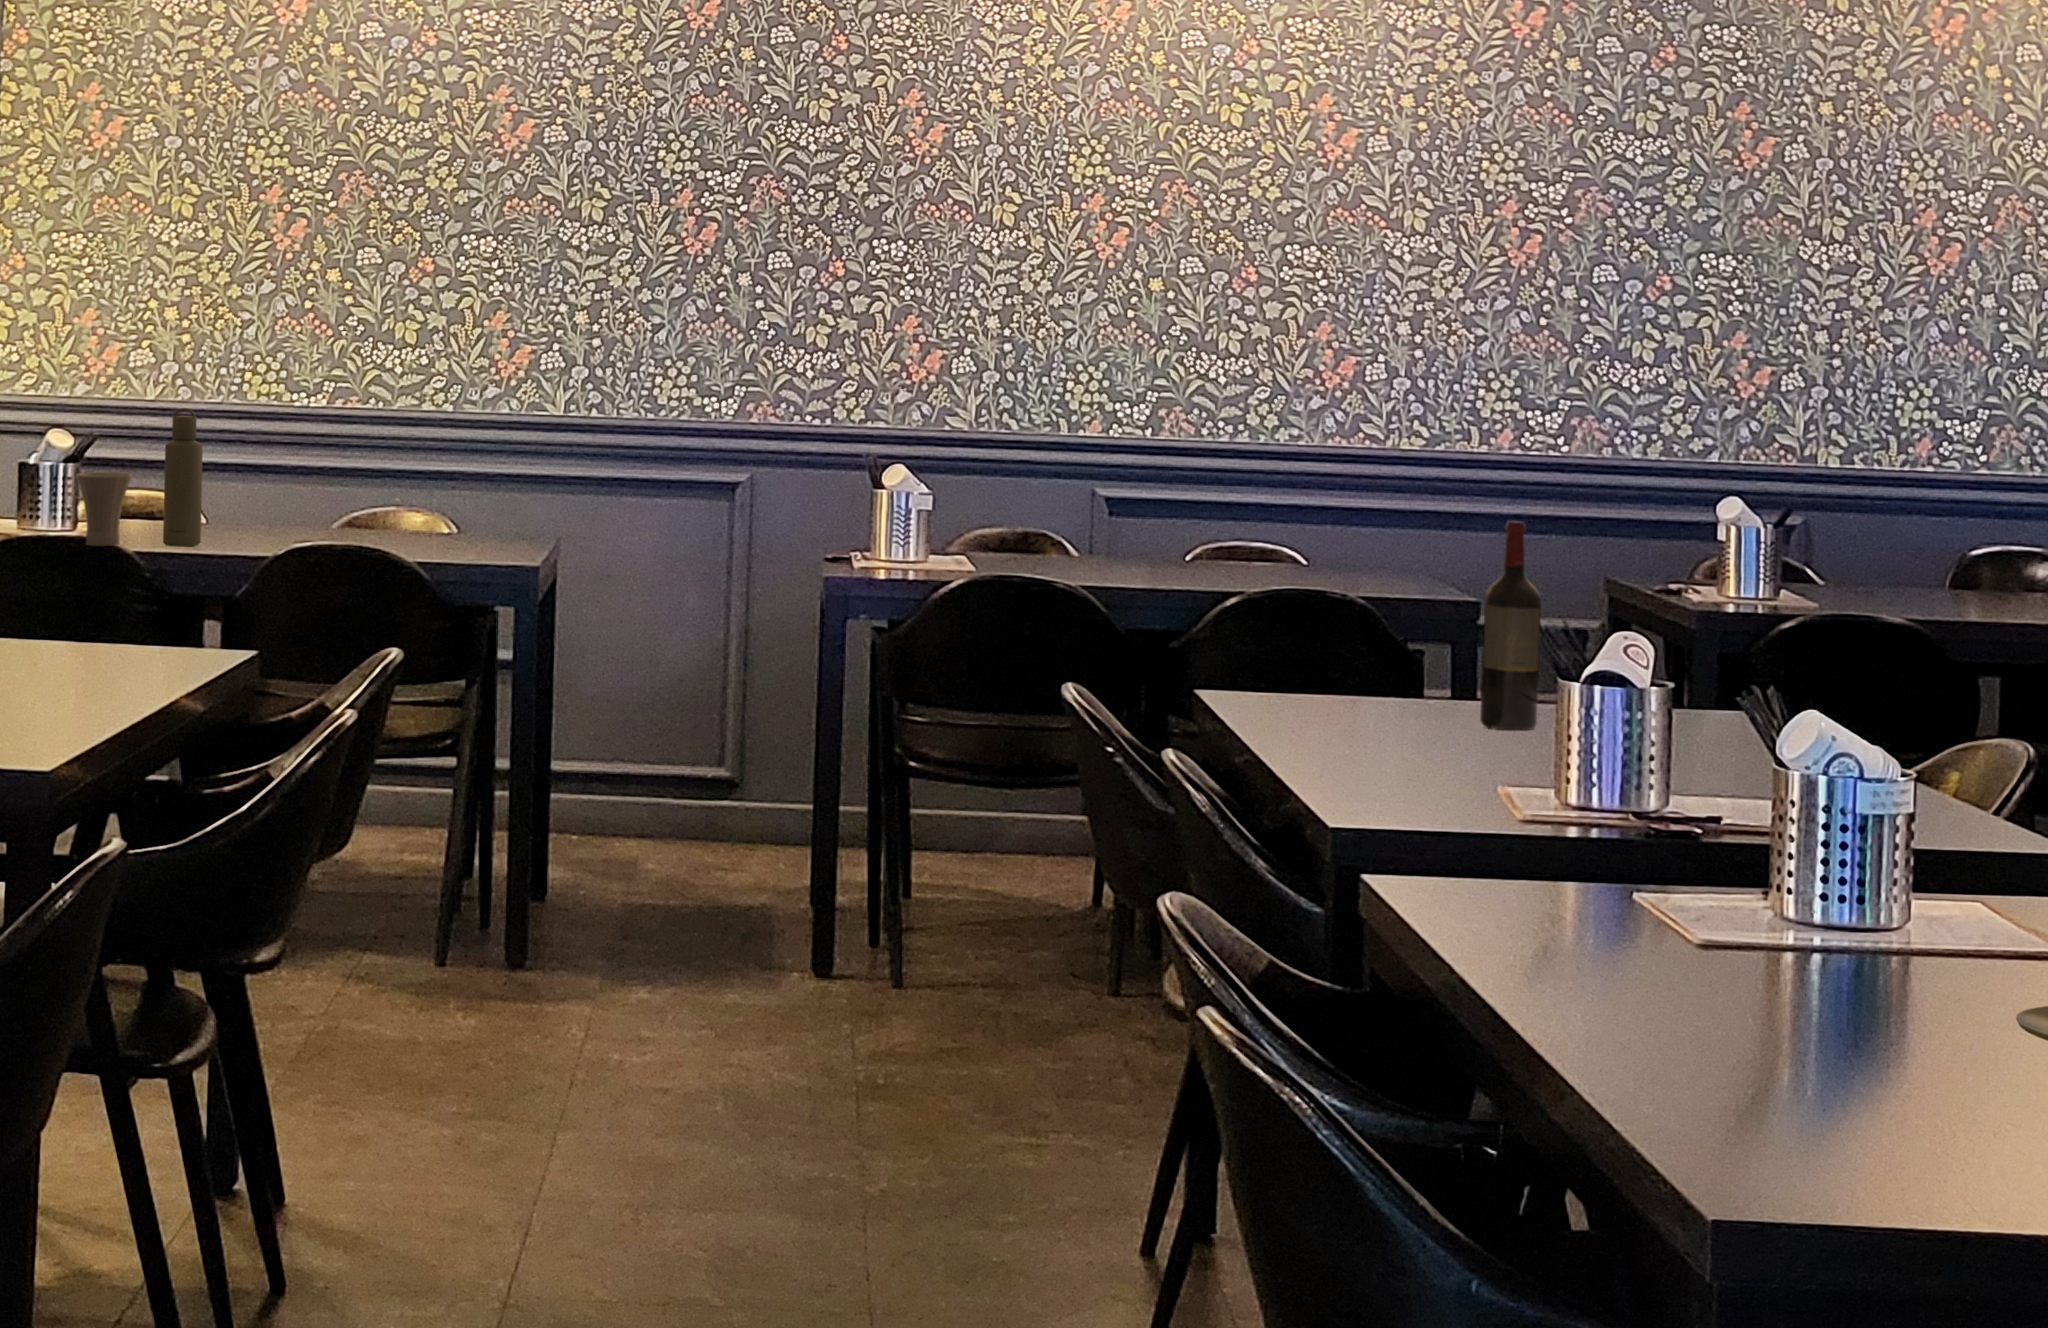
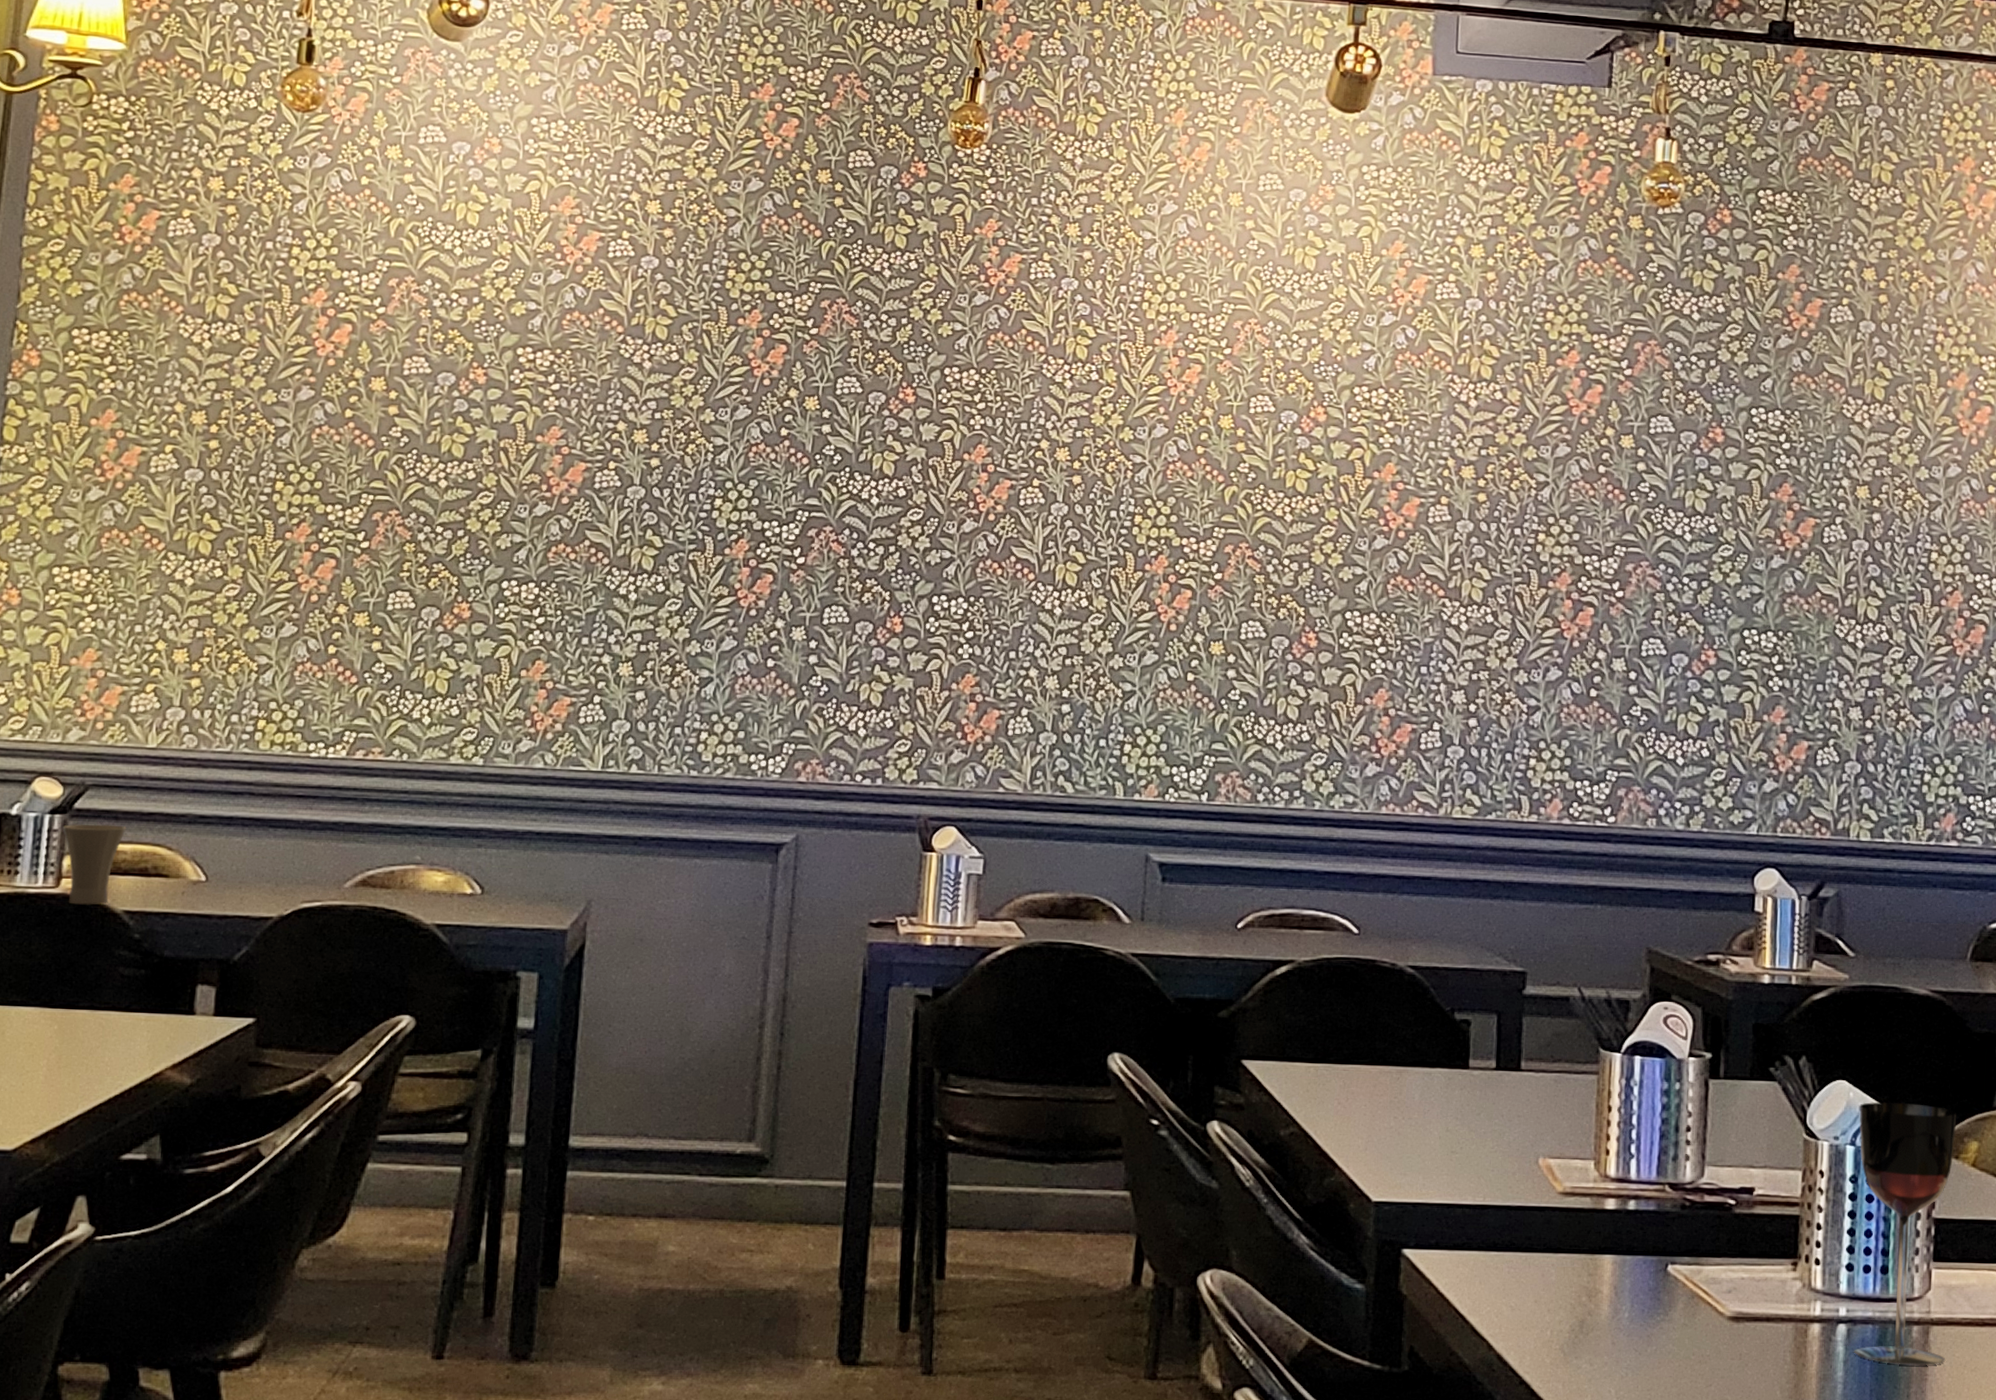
bottle: present [163,407,204,547] -> none [156,756,208,906]
wine bottle: present [1479,520,1543,731] -> none [1523,889,1587,1102]
wineglass: none [1829,732,1936,996] -> present [1853,1102,1956,1366]

